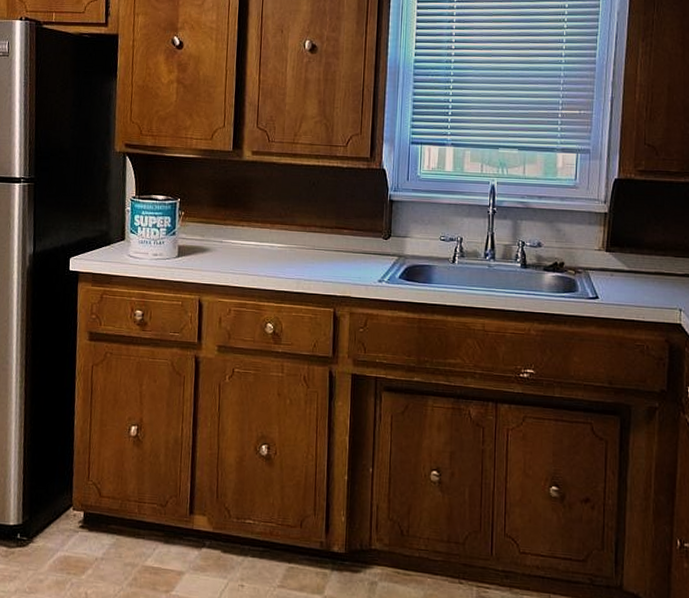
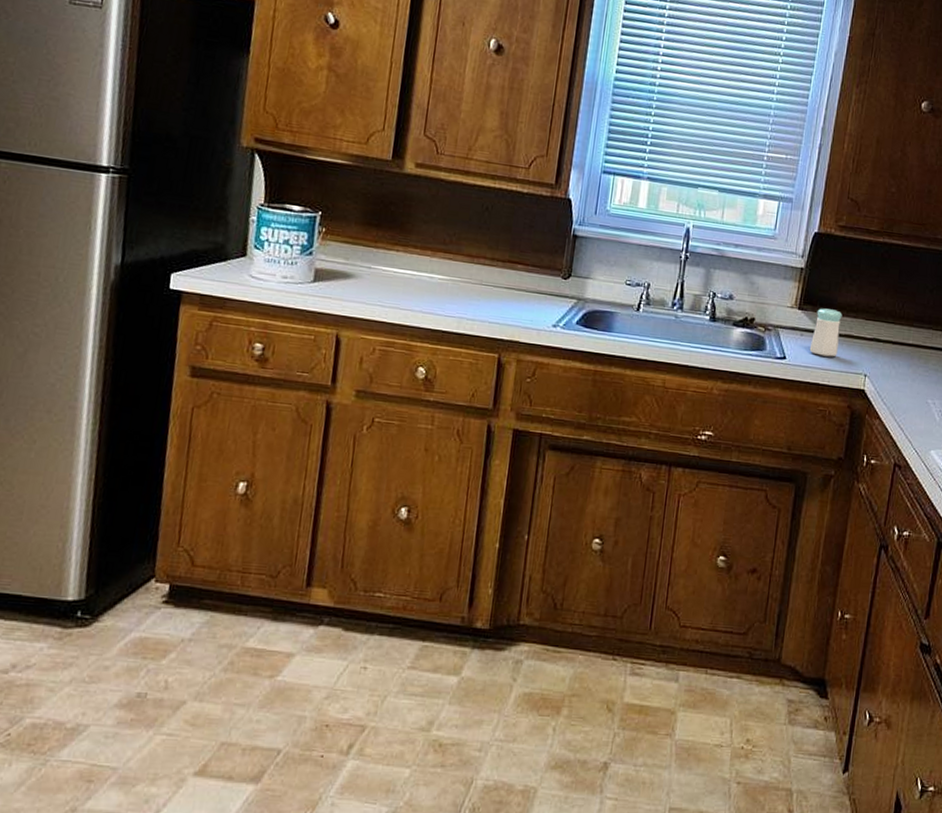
salt shaker: none [621,249,651,294] -> present [809,308,843,357]

